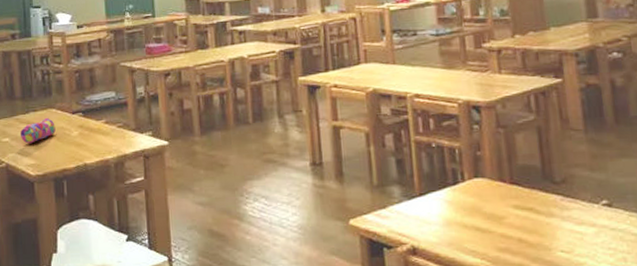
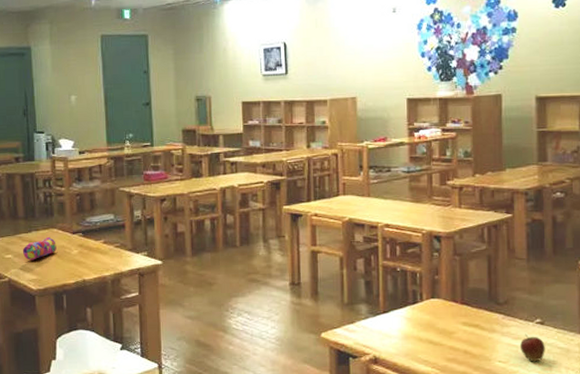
fruit: none [585,218,617,252] -> present [520,334,545,362]

